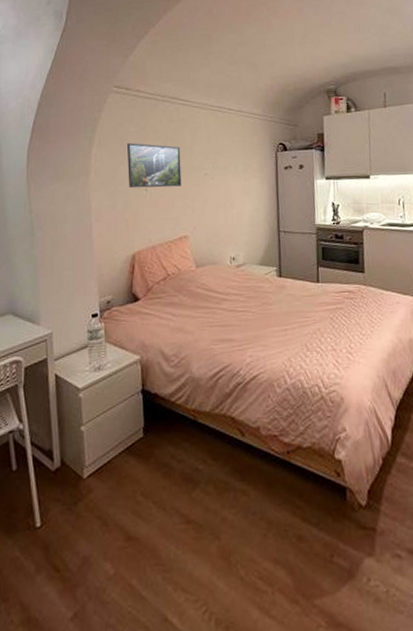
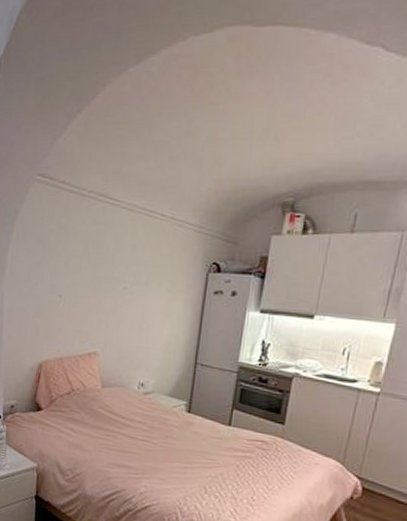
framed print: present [127,142,182,189] -> none [43,241,102,298]

